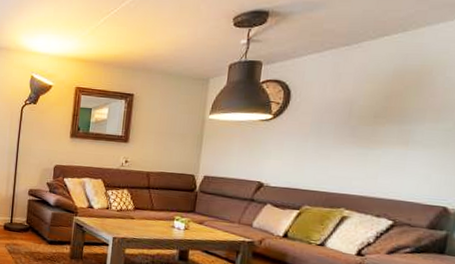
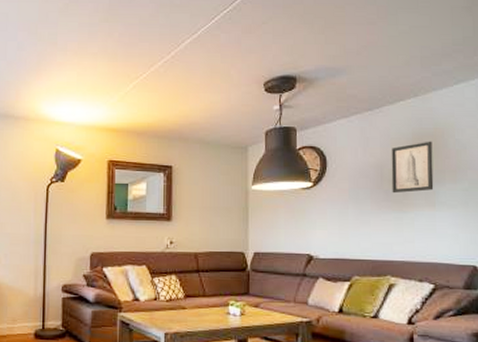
wall art: none [359,78,417,130] -> present [391,141,434,194]

